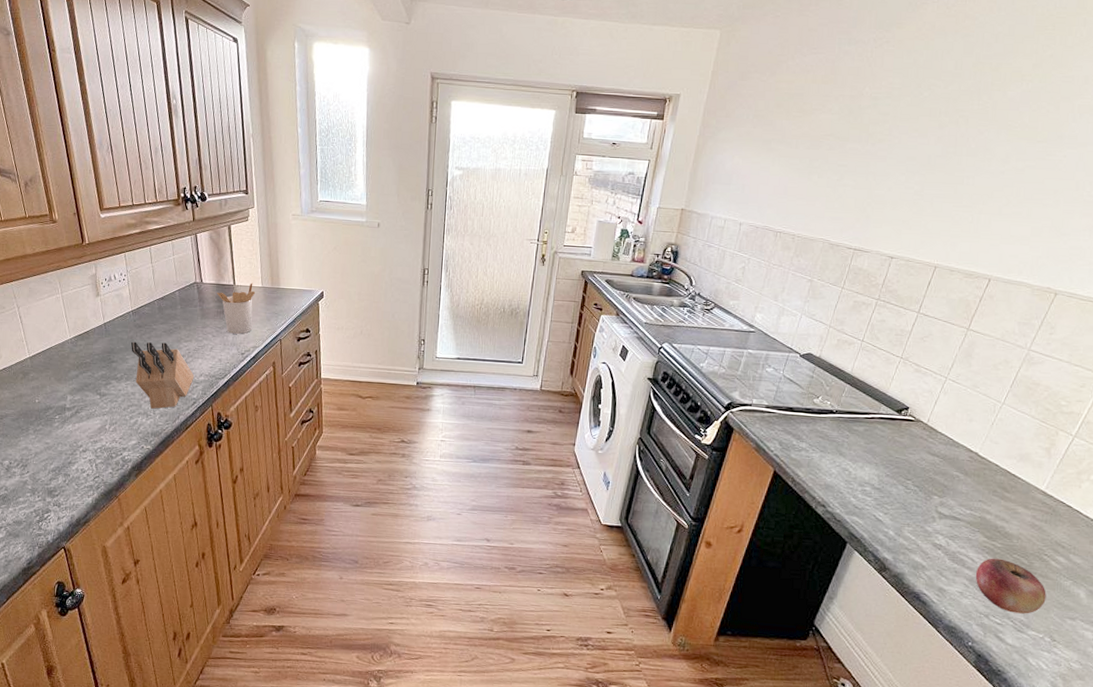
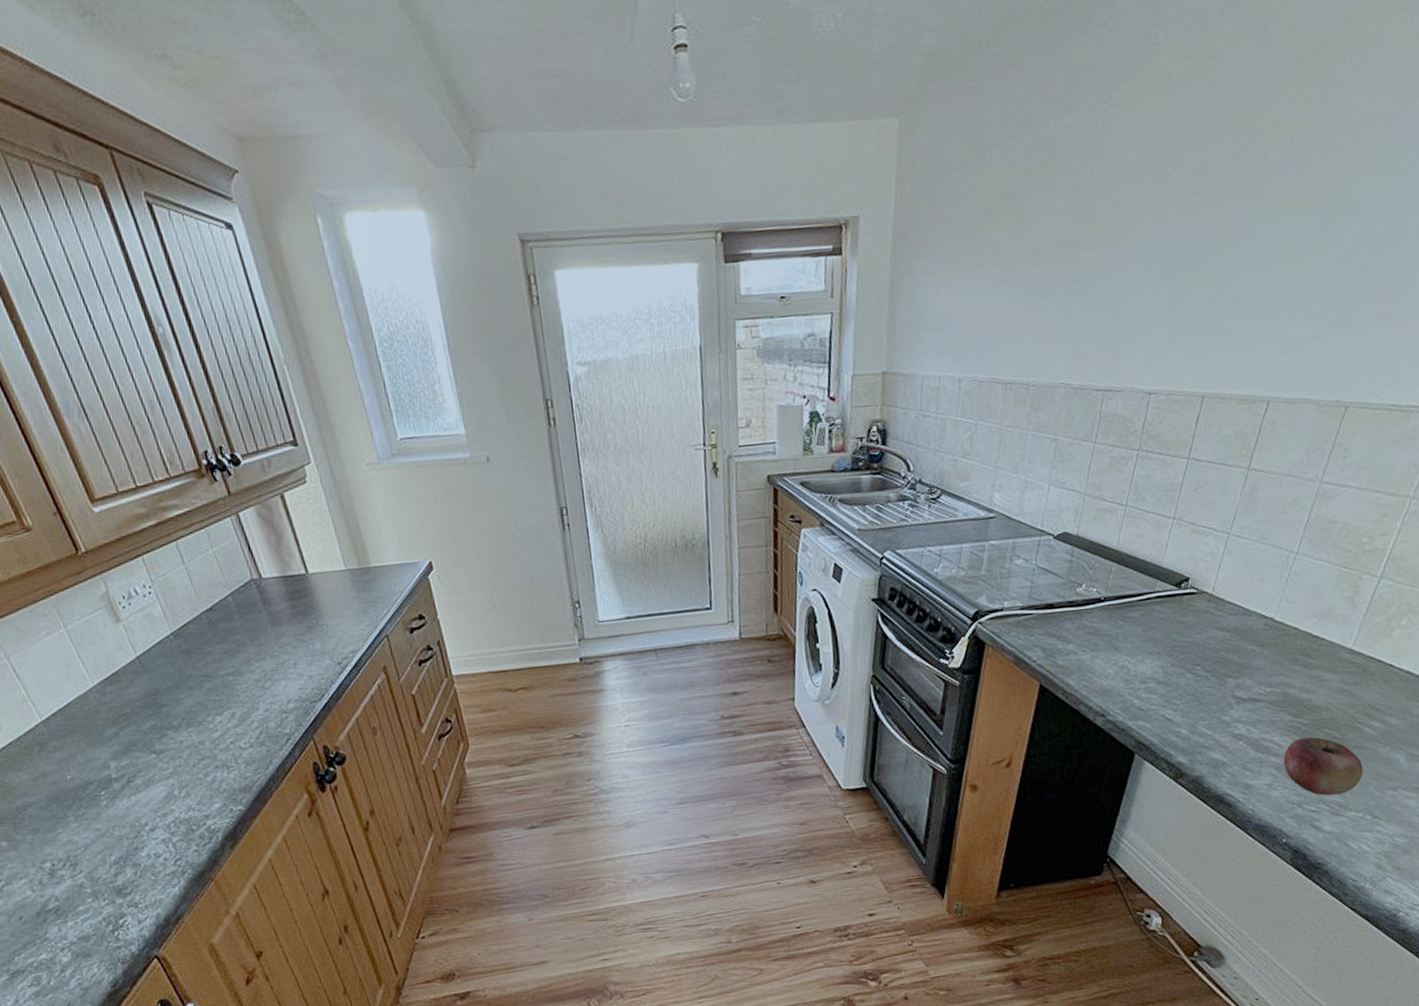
knife block: present [131,341,195,409] -> none [182,667,281,758]
utensil holder: present [217,283,256,334] -> none [285,566,346,640]

